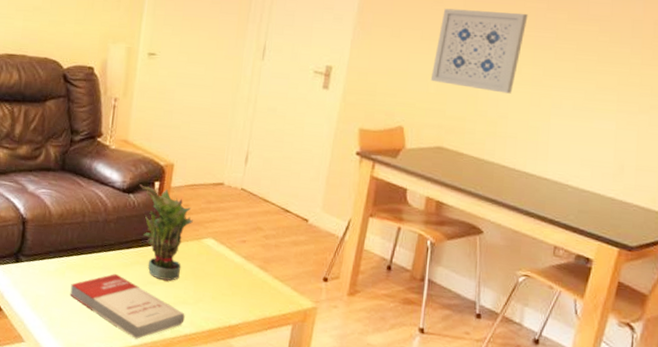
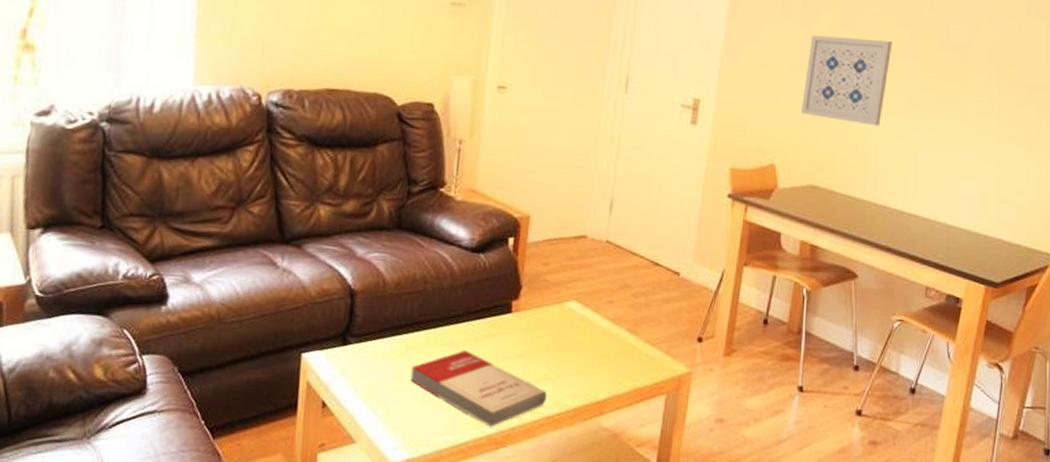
potted plant: present [139,184,194,281] -> none [490,241,555,354]

